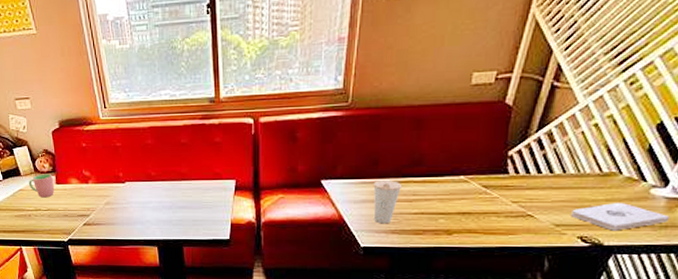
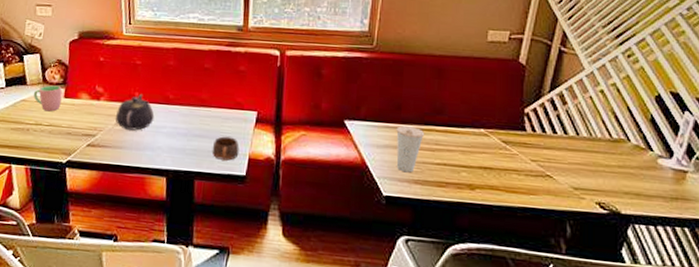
teapot: none [105,174,140,208] -> present [116,94,155,131]
cup: none [196,206,222,227] -> present [212,136,240,161]
notepad: present [571,202,670,231] -> none [588,169,679,200]

